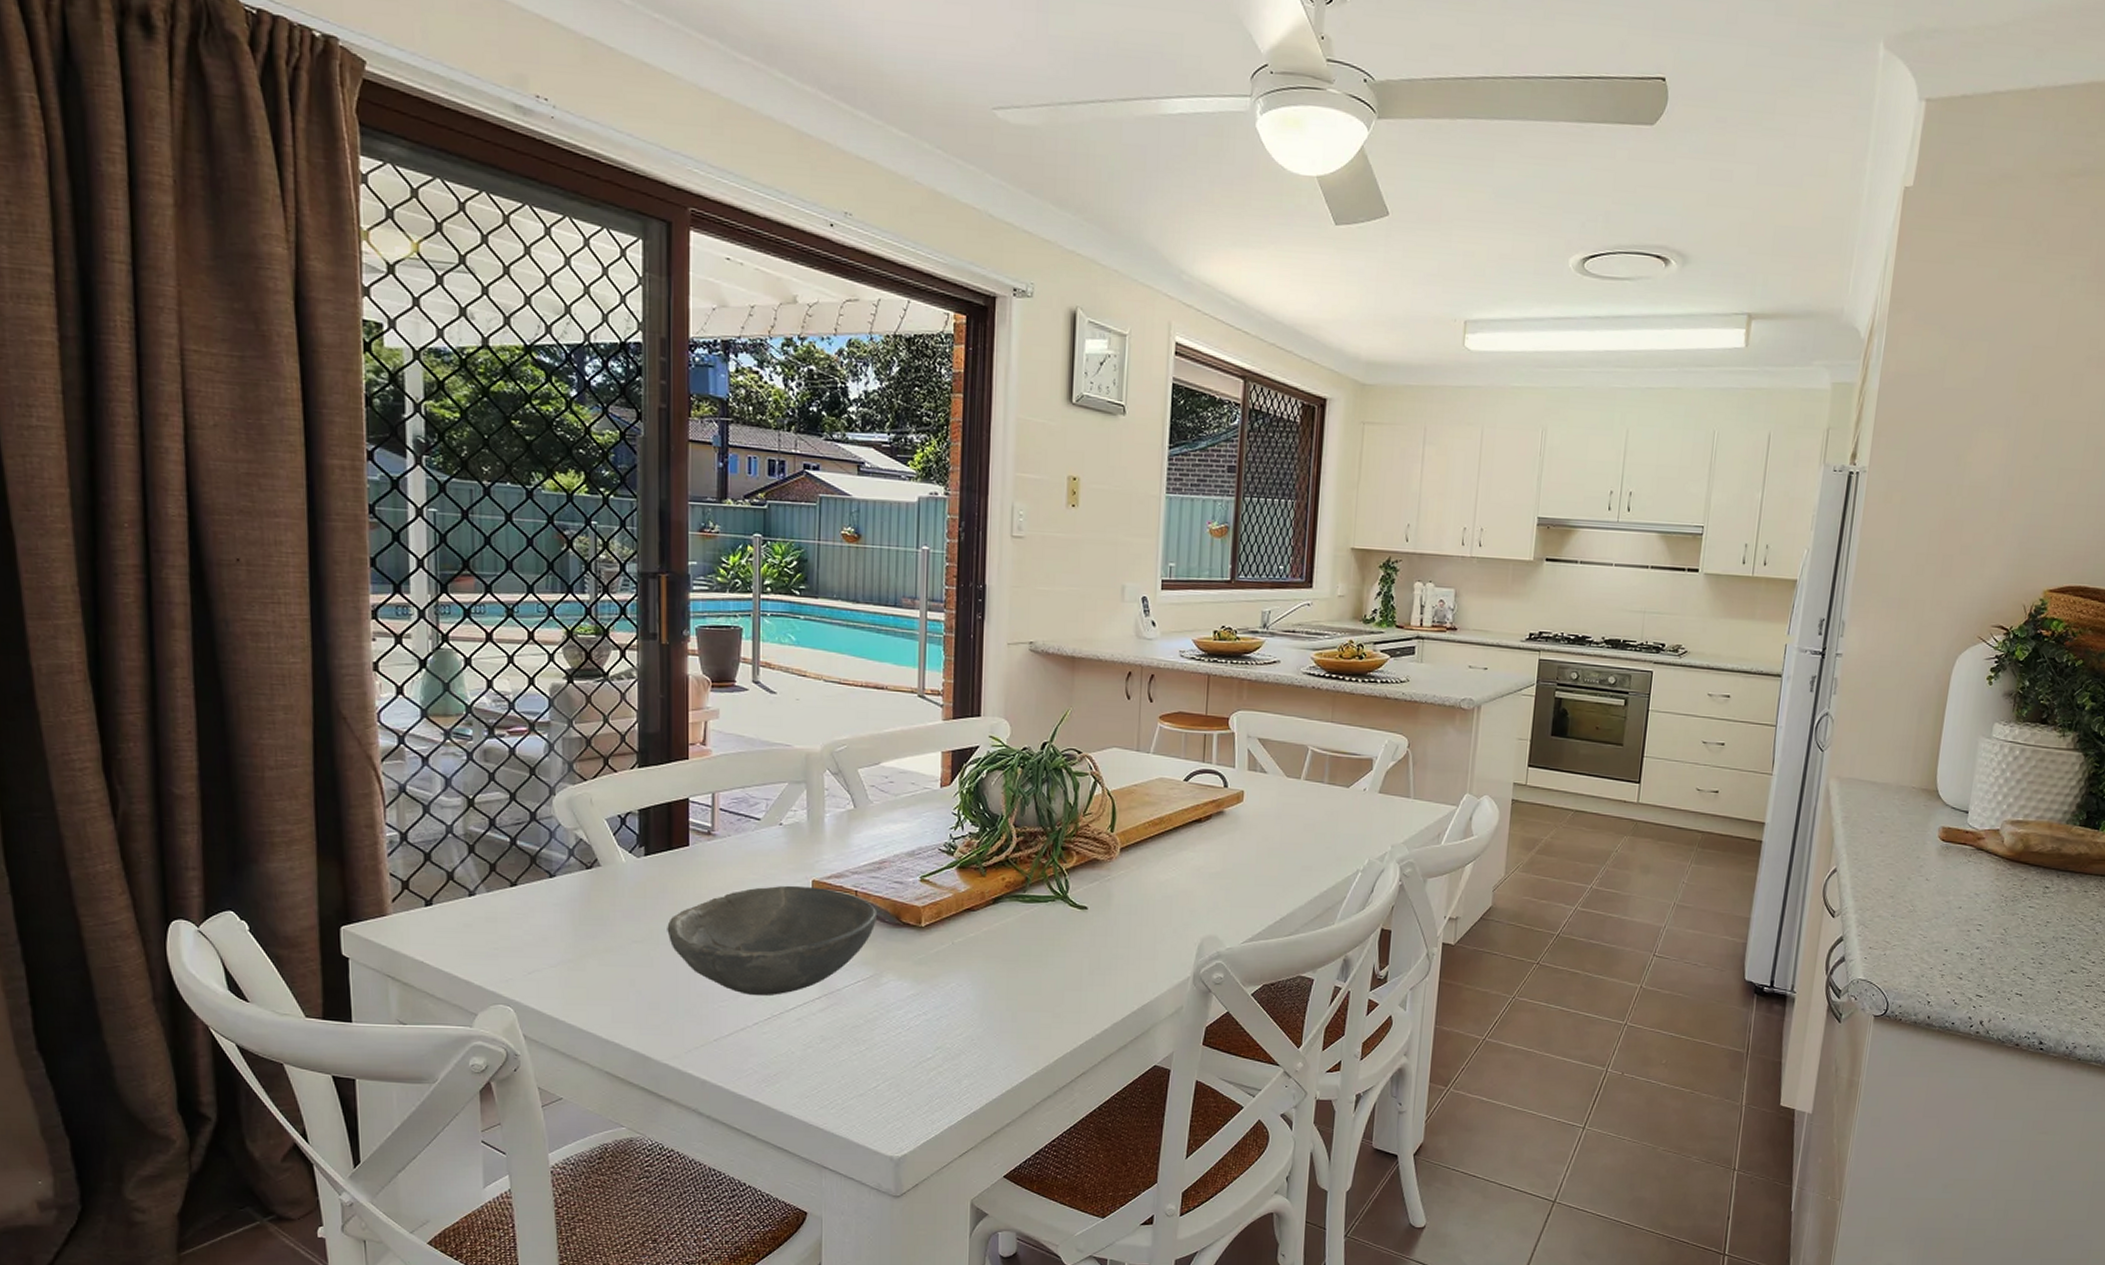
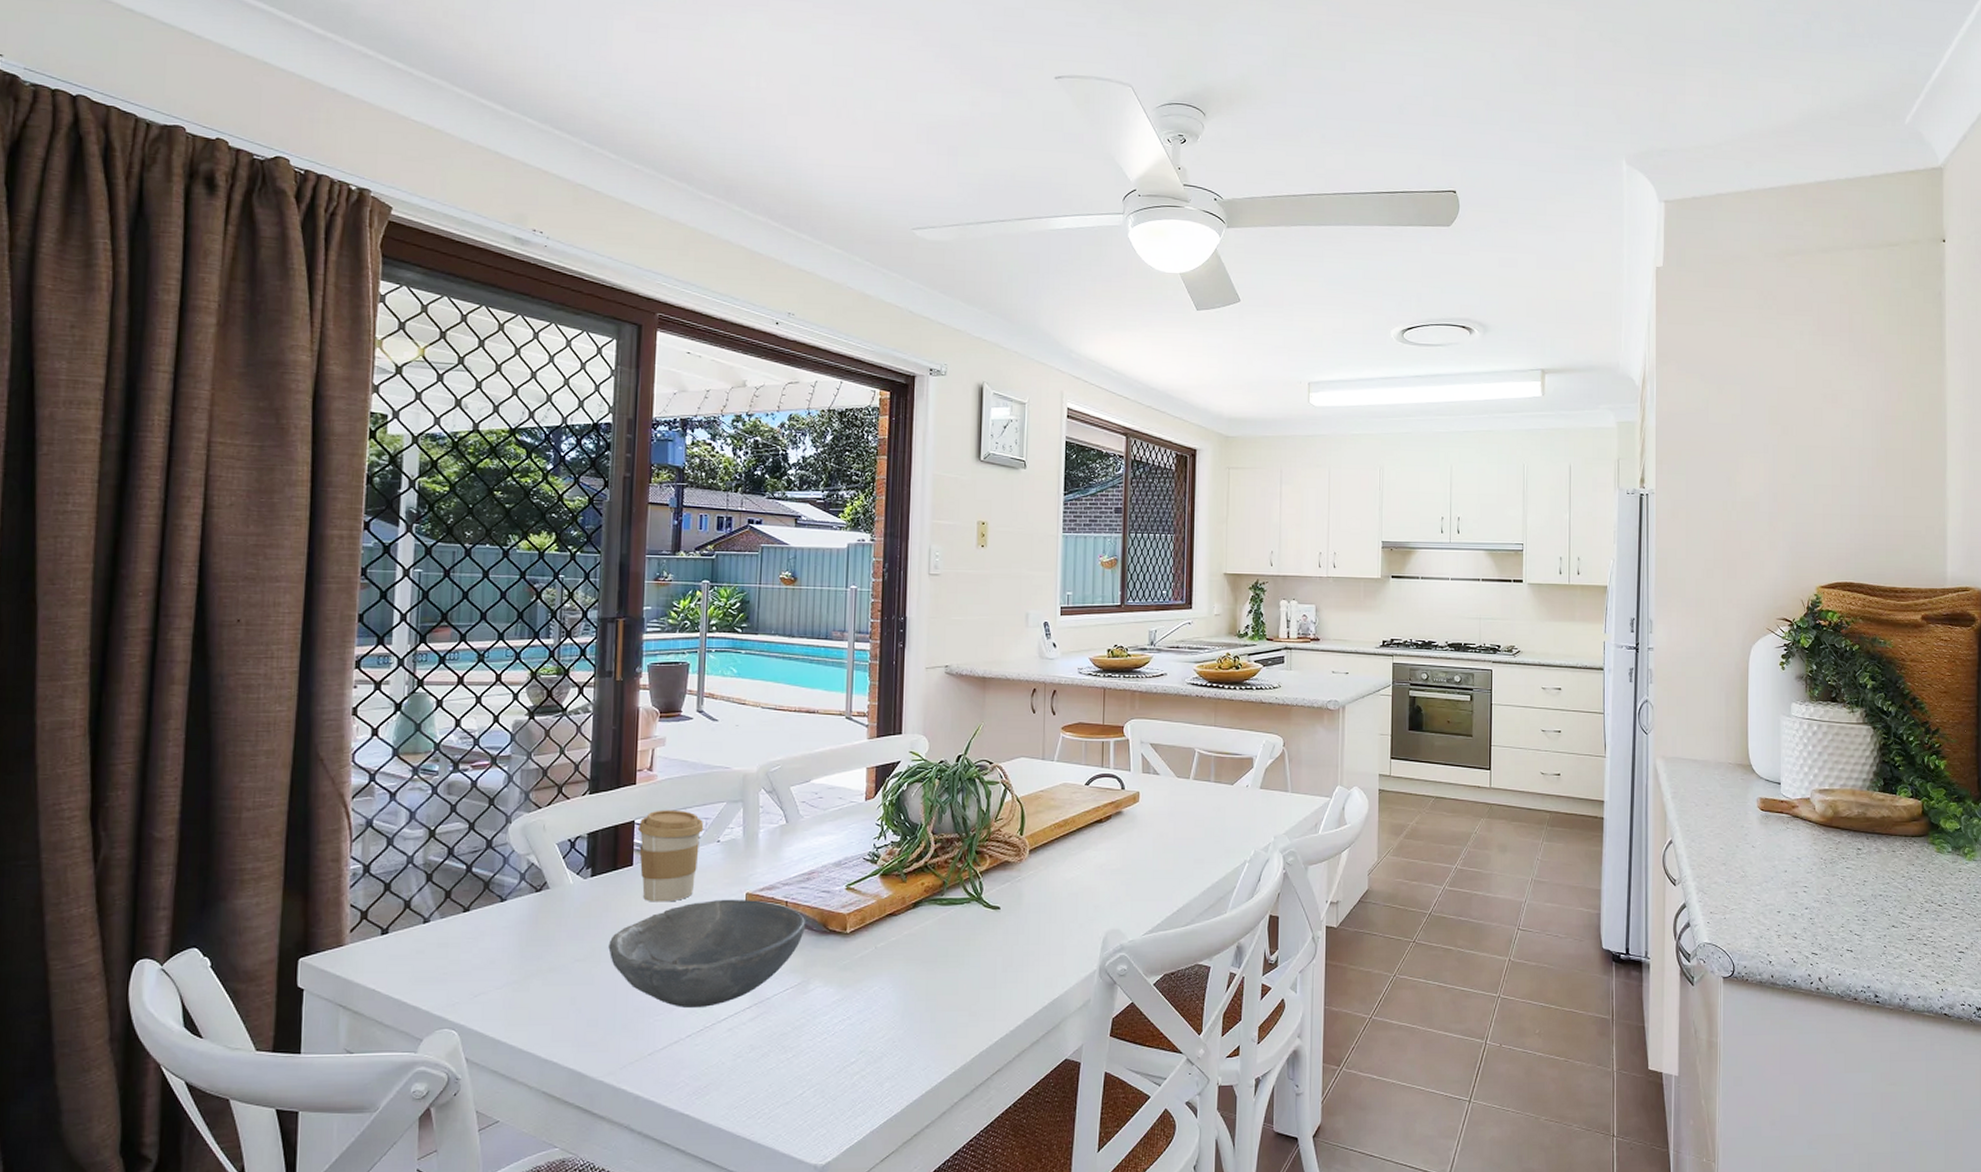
coffee cup: none [694,788,765,886] -> present [639,810,704,902]

